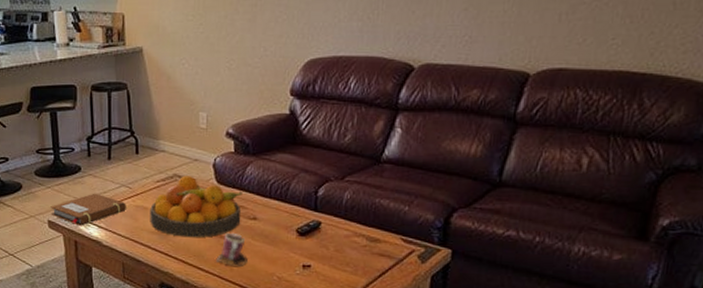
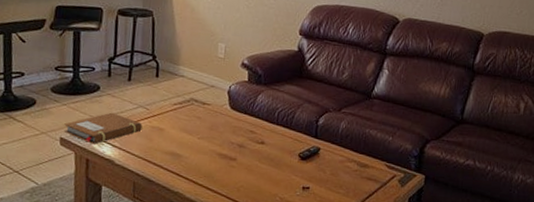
fruit bowl: present [150,176,242,238] -> none [164,100,253,160]
mug: present [216,233,248,266] -> none [224,156,254,187]

